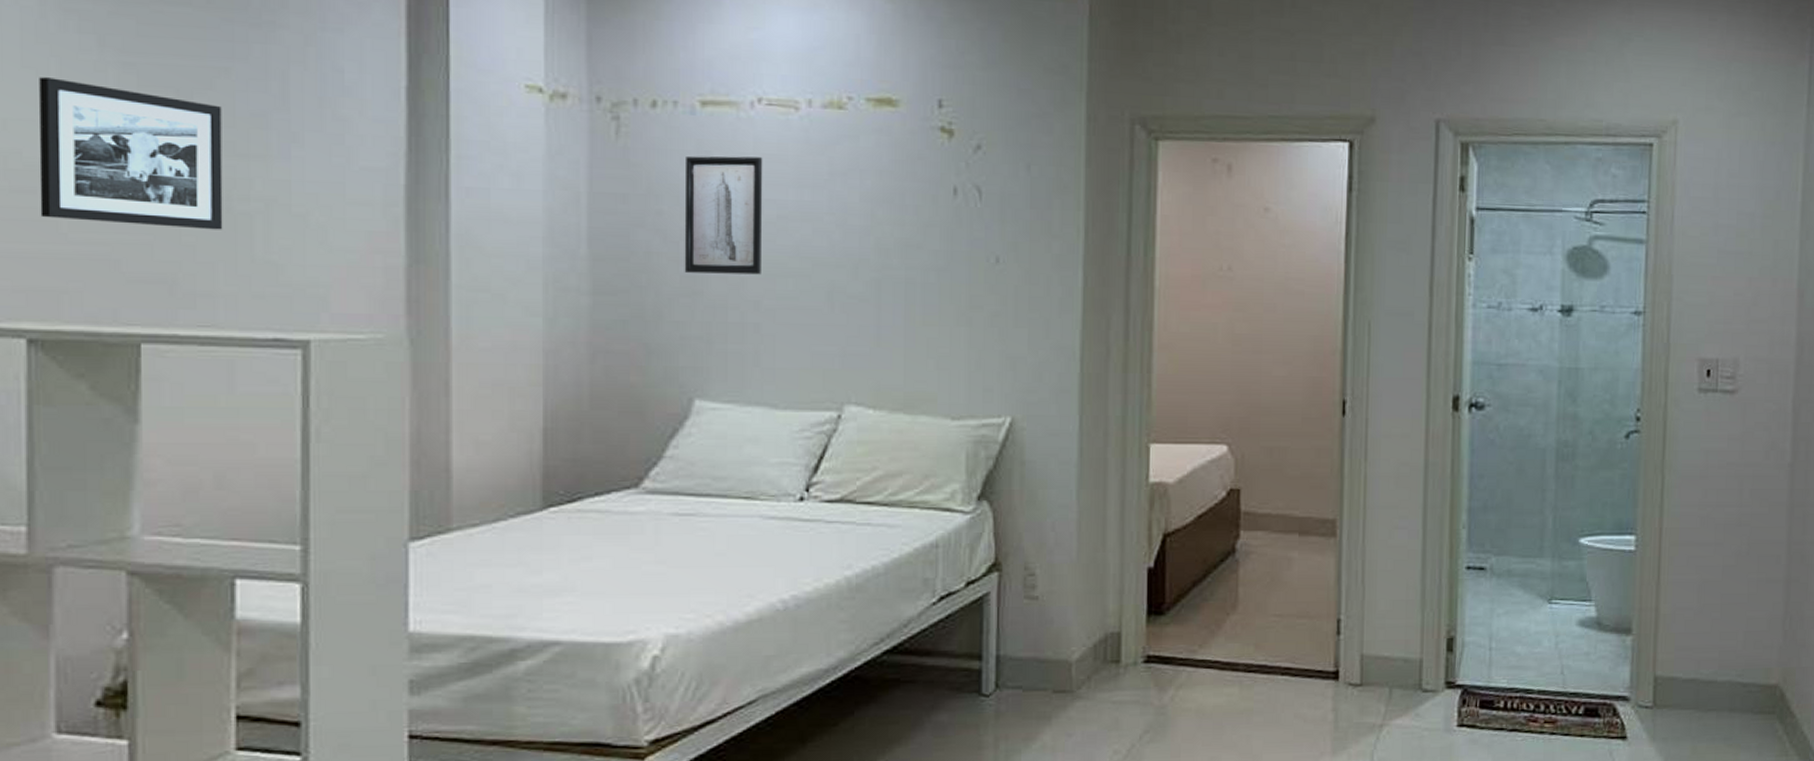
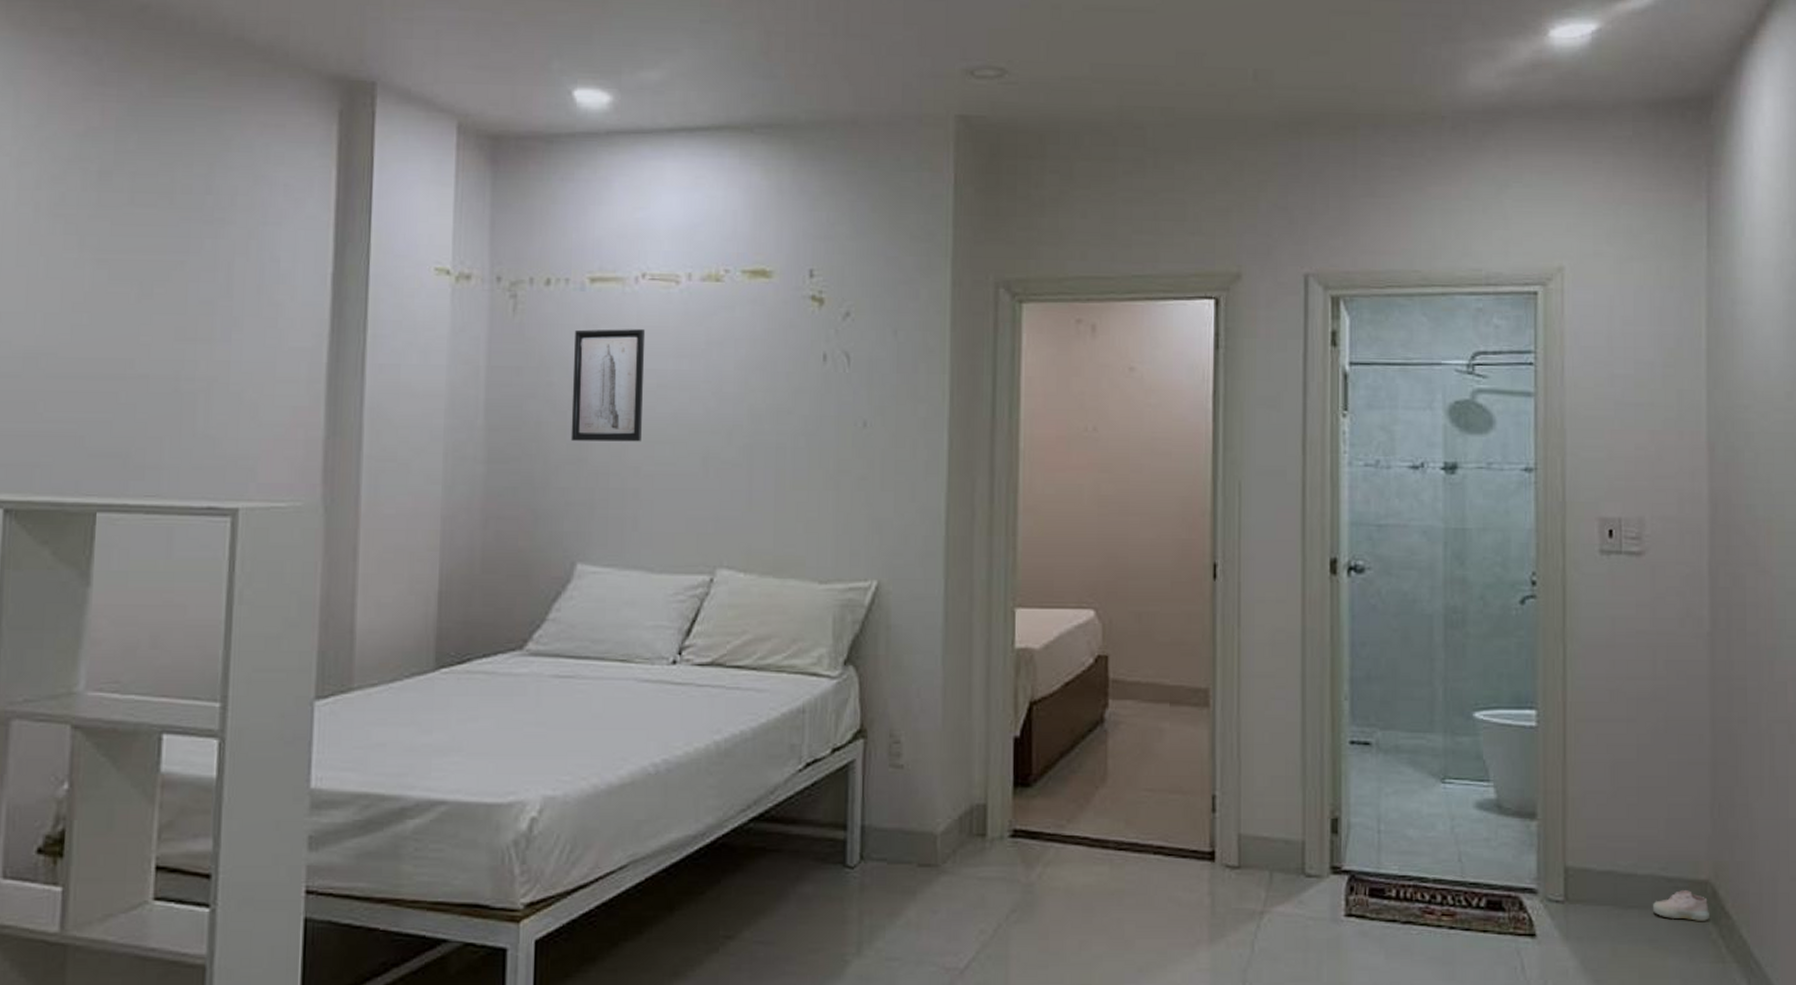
picture frame: present [39,77,223,230] -> none [22,275,176,408]
shoe: none [1728,694,1777,720] -> present [1652,890,1709,921]

